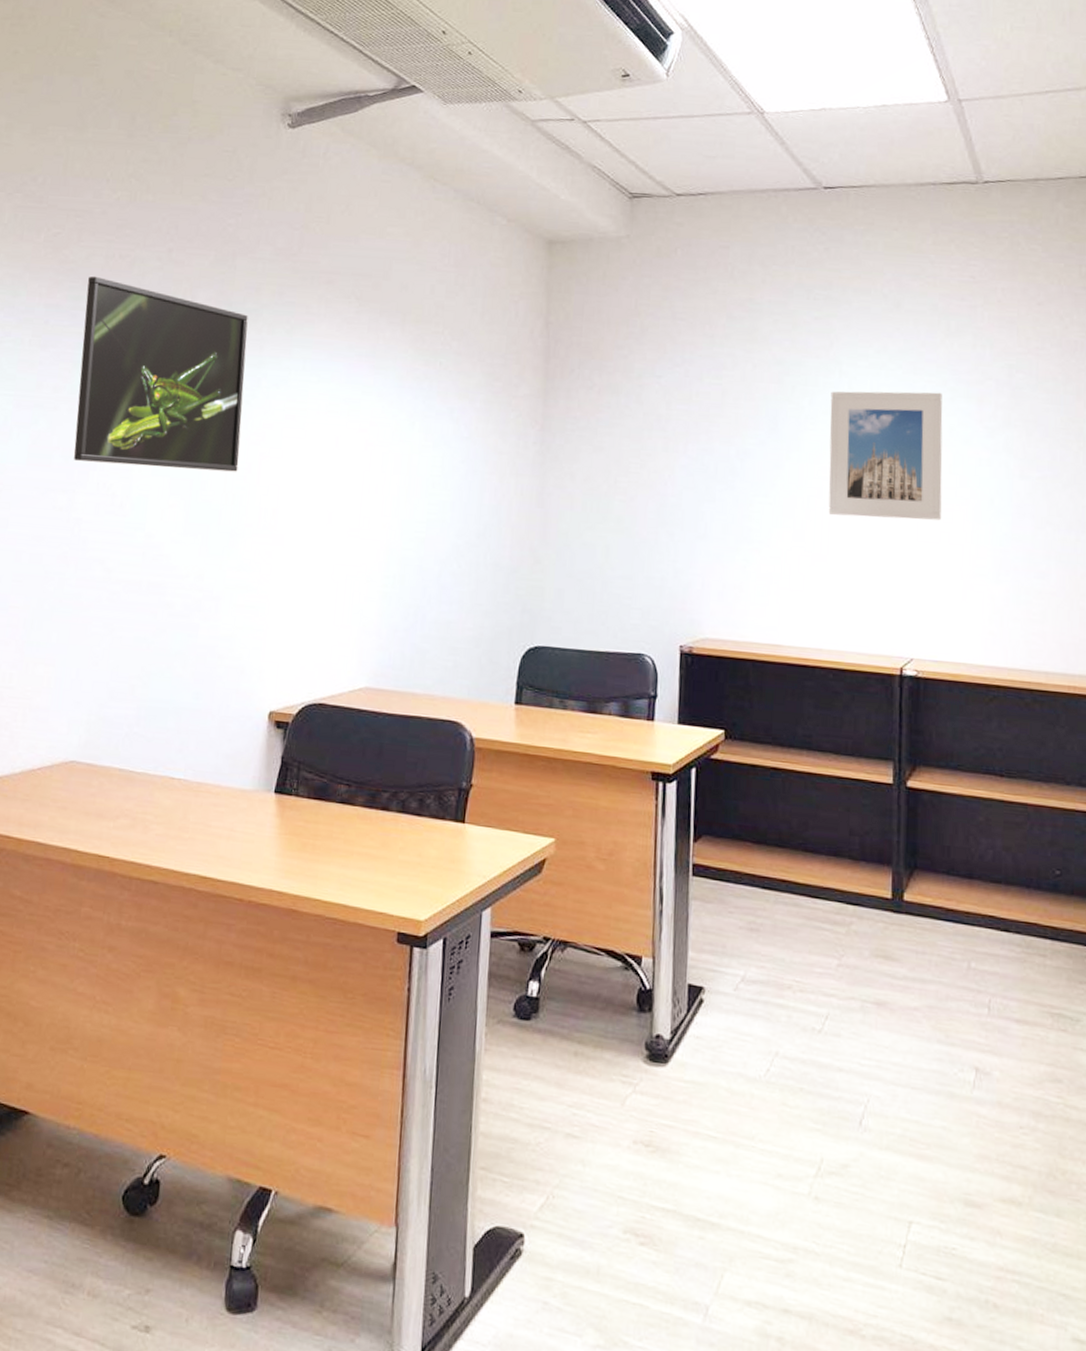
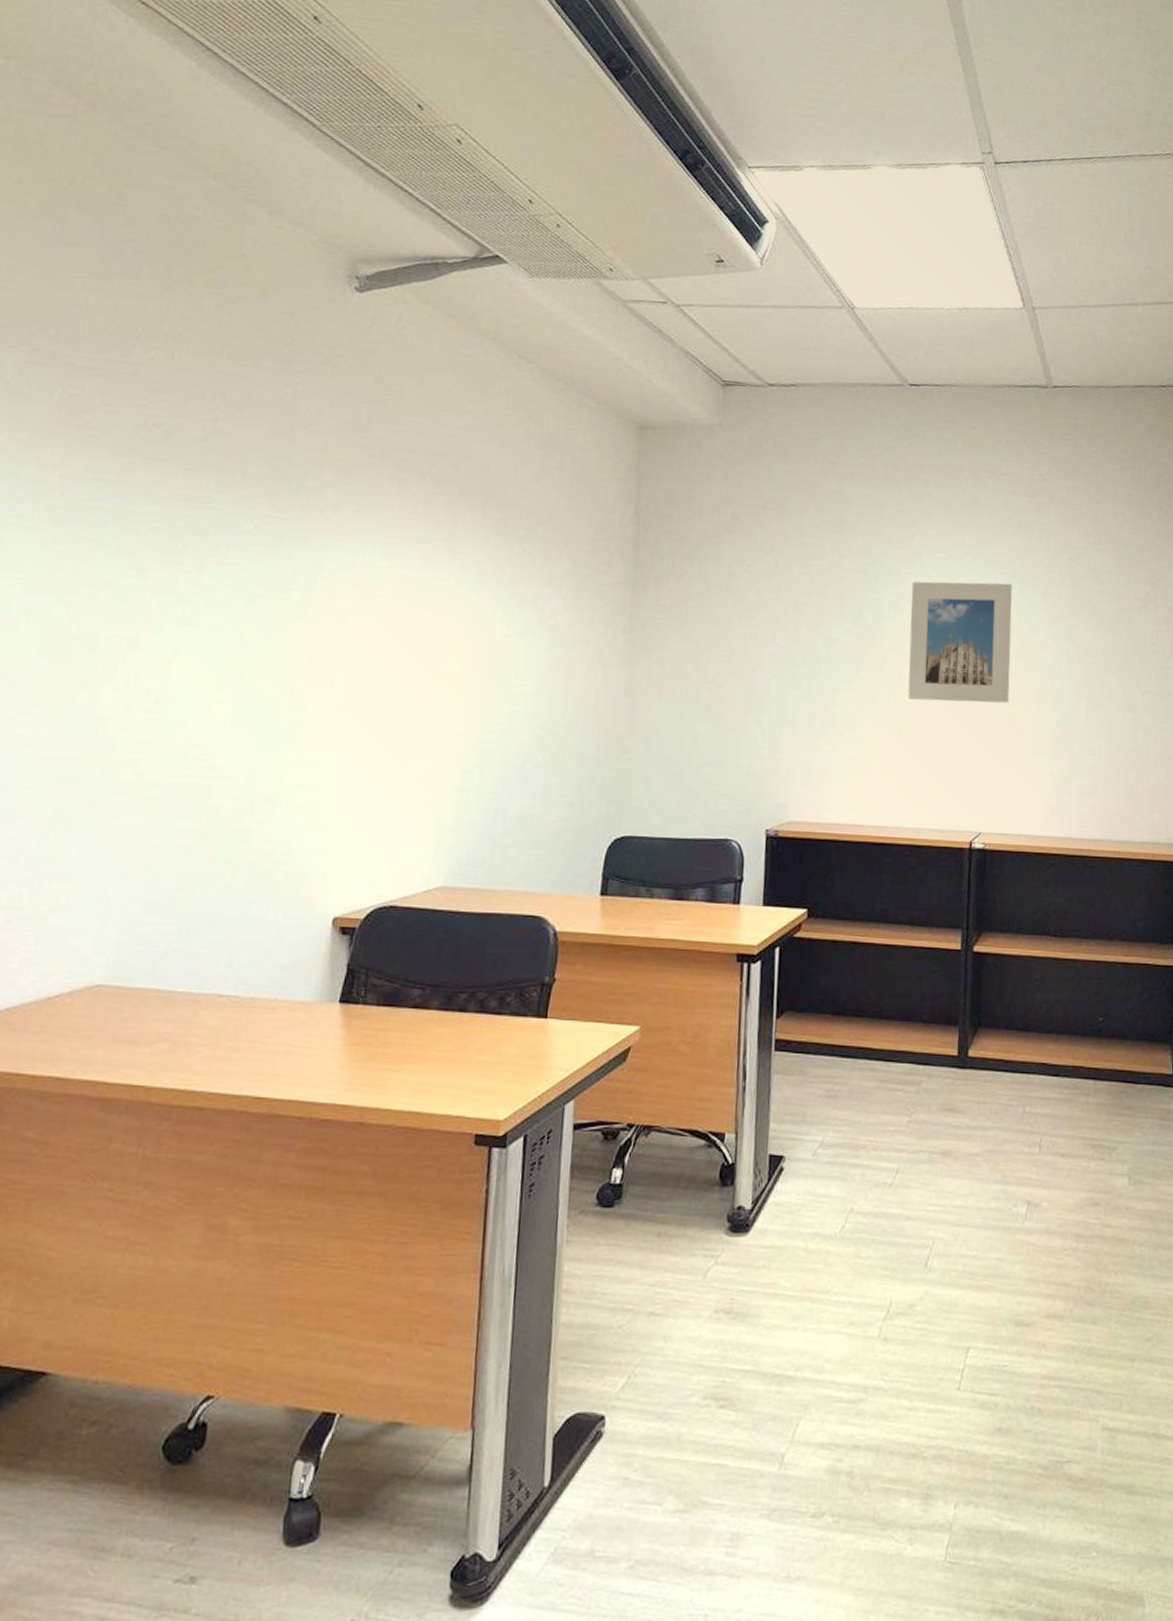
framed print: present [73,276,248,472] -> none [97,444,309,664]

